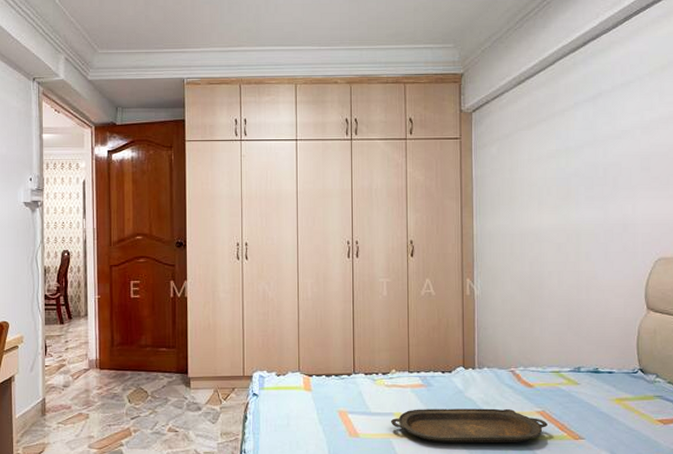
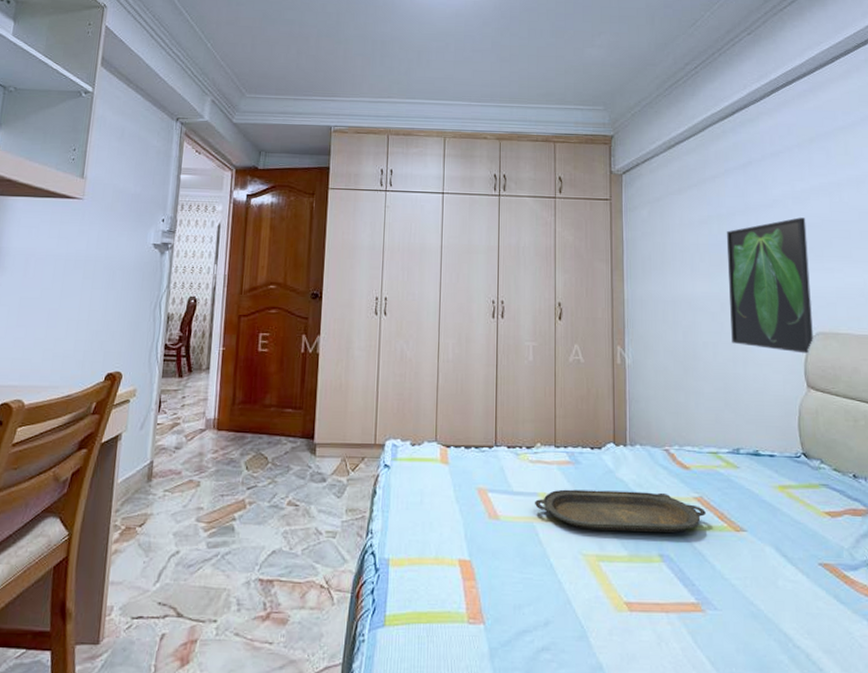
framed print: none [574,147,655,278] -> present [726,217,813,354]

